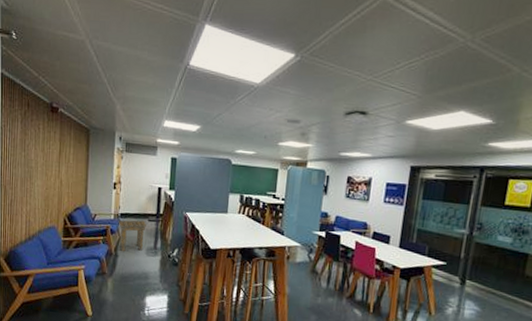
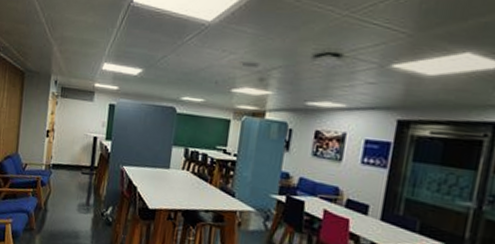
side table: present [118,220,148,252] -> none [49,171,80,207]

